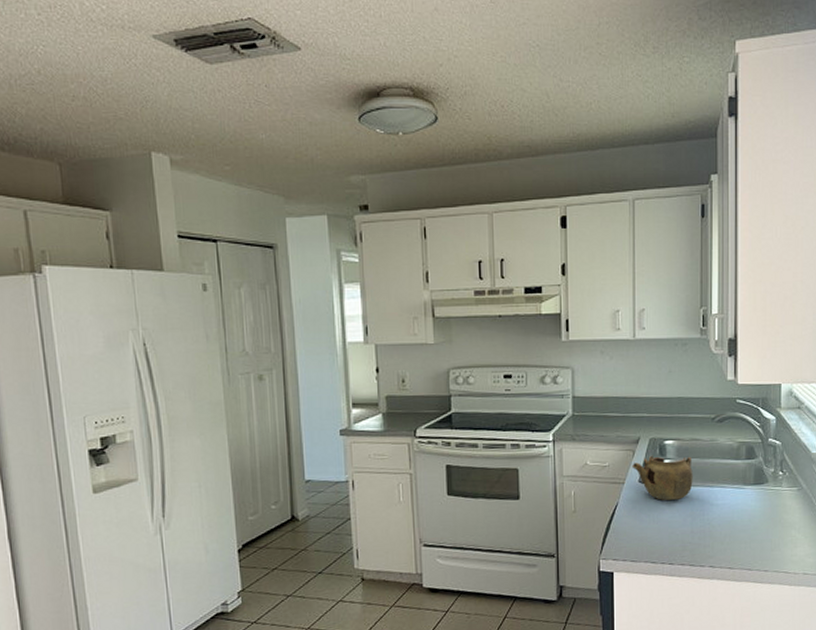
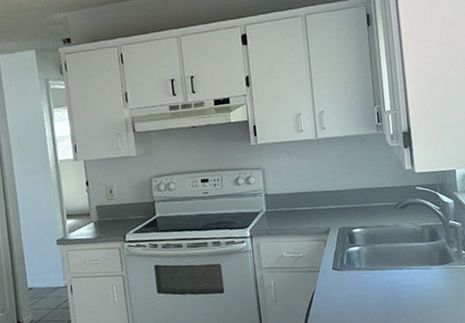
teapot: present [632,455,693,500] -> none [325,242,383,285]

